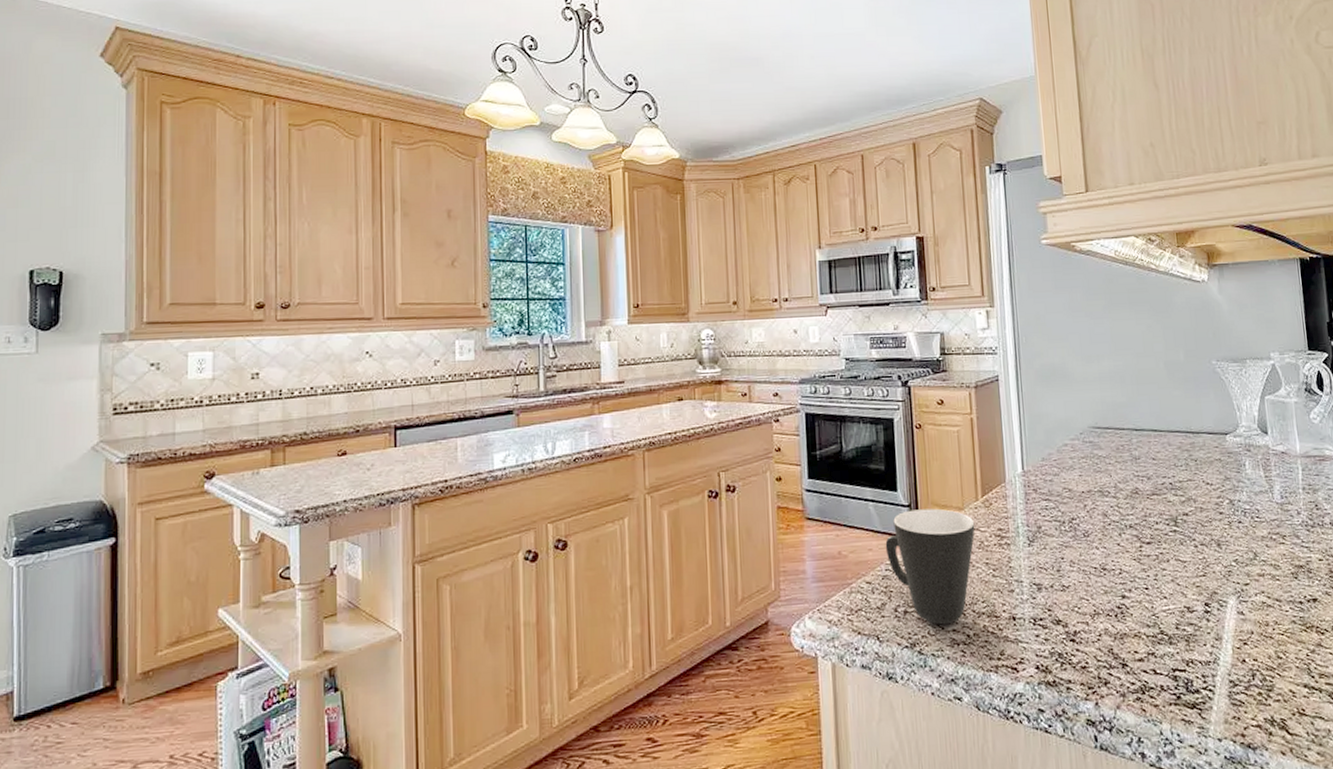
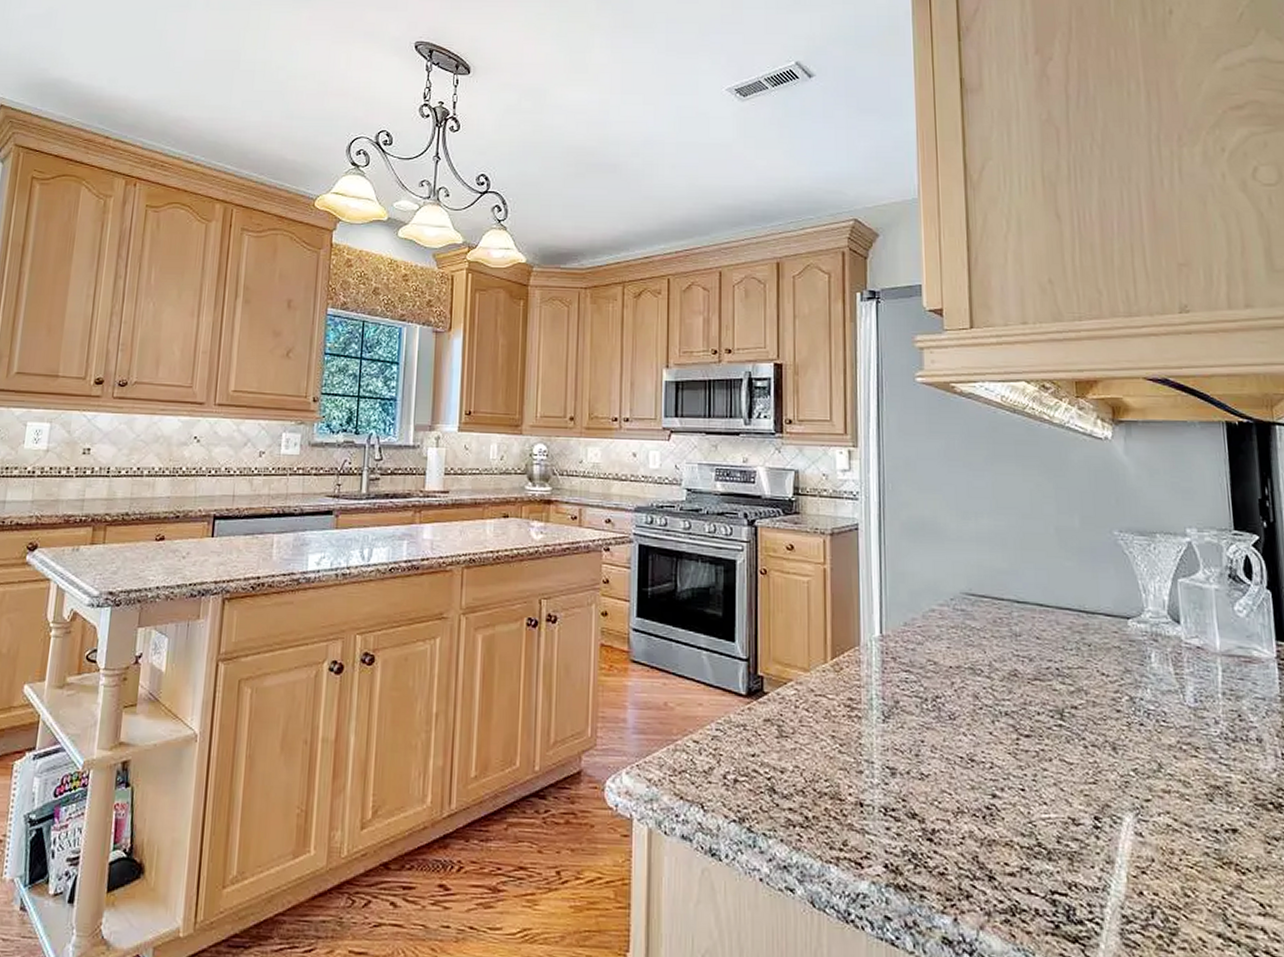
mug: present [885,508,975,625] -> none [717,665,822,801]

